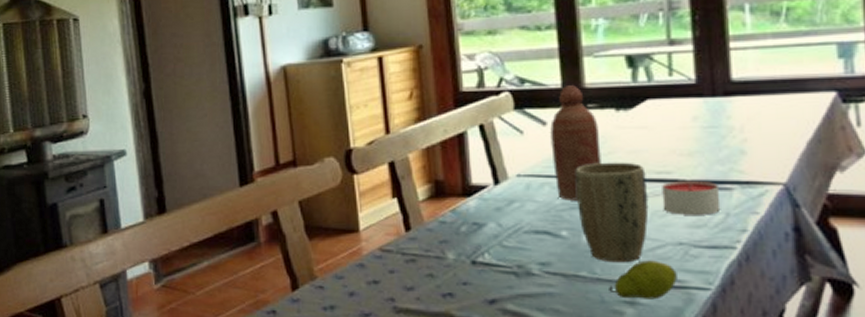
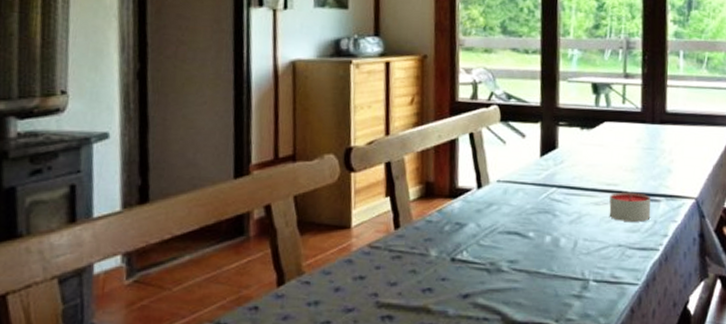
bottle: present [550,85,601,201] -> none [527,104,566,206]
plant pot: present [575,162,649,263] -> none [544,173,599,262]
fruit: present [609,260,677,300] -> none [562,259,615,293]

